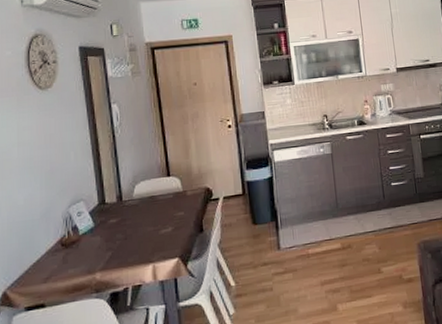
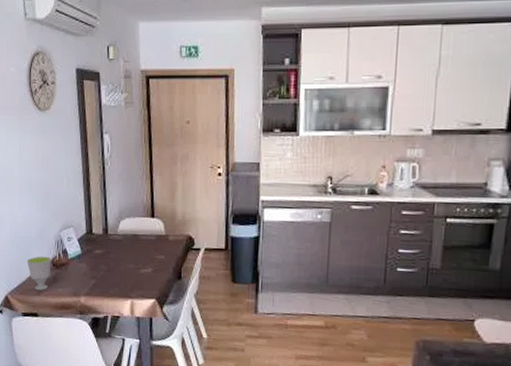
cup: none [29,237,60,277] -> present [27,256,51,290]

